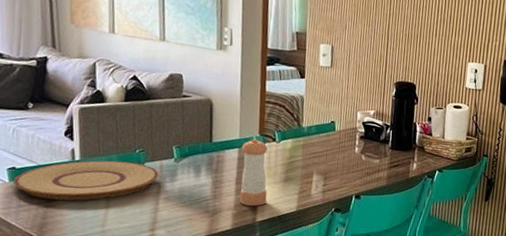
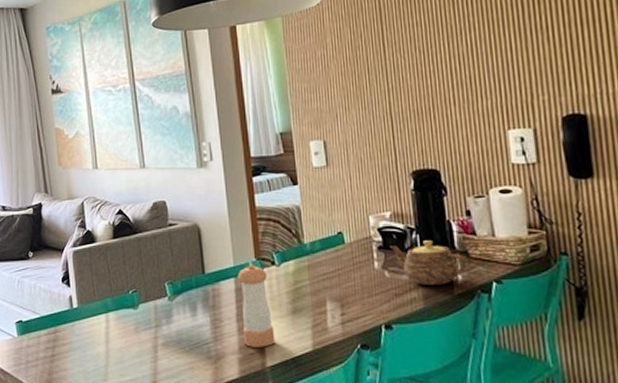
plate: present [13,160,159,201] -> none [21,305,154,353]
teapot: none [369,136,423,170] -> present [390,240,468,285]

